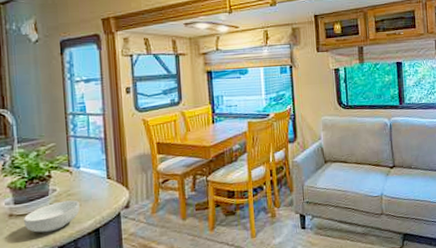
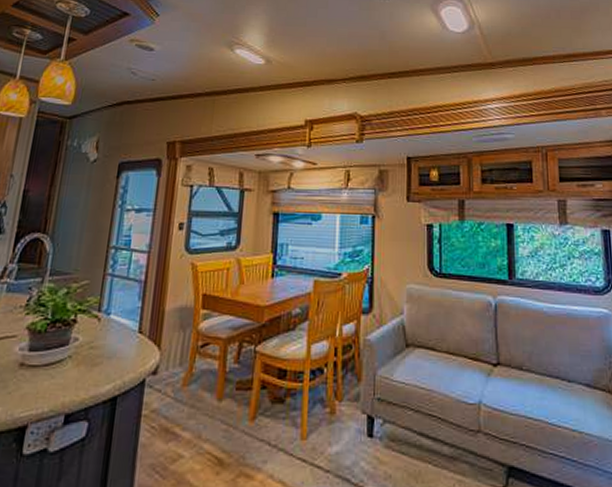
cereal bowl: present [24,200,81,233] -> none [34,354,102,394]

